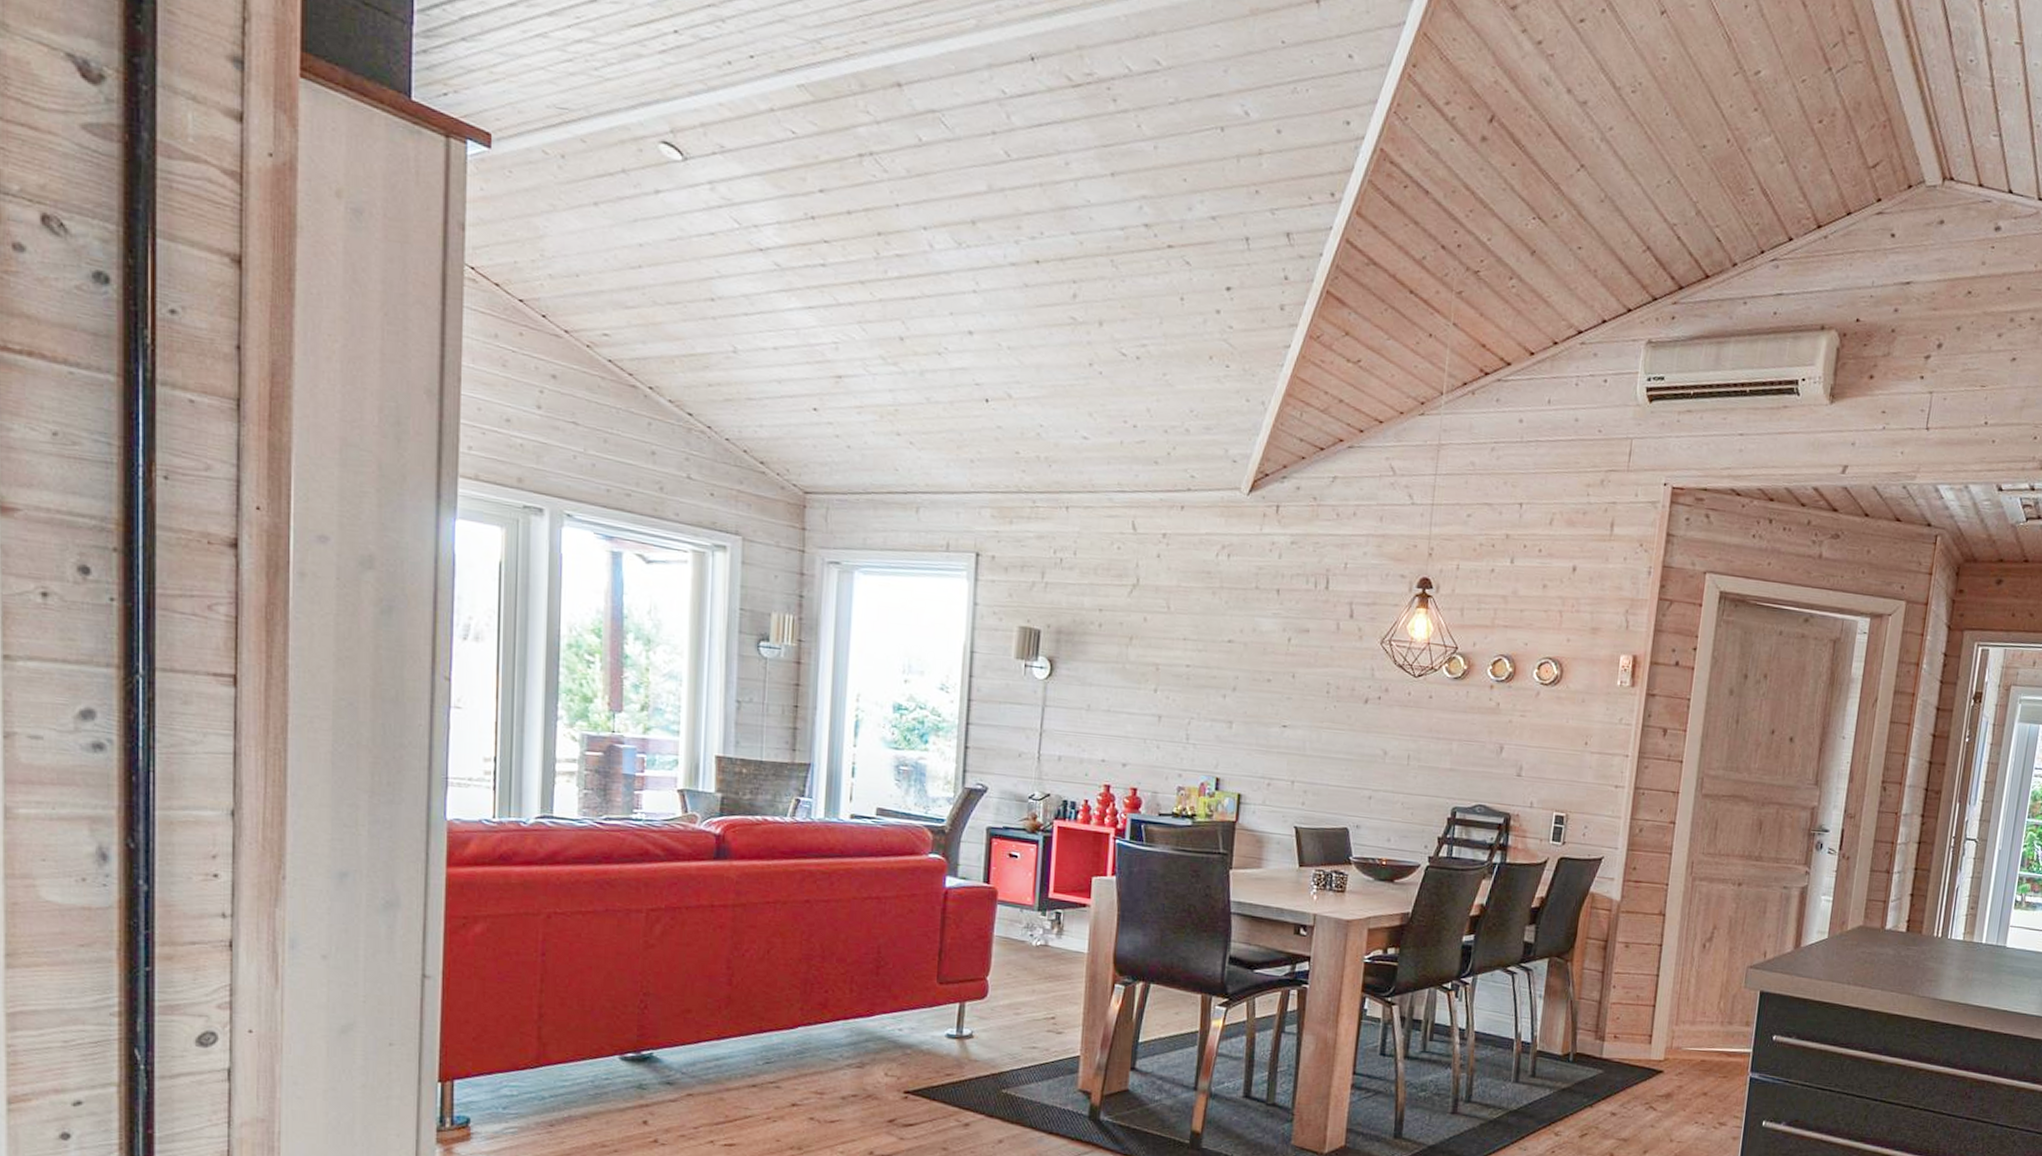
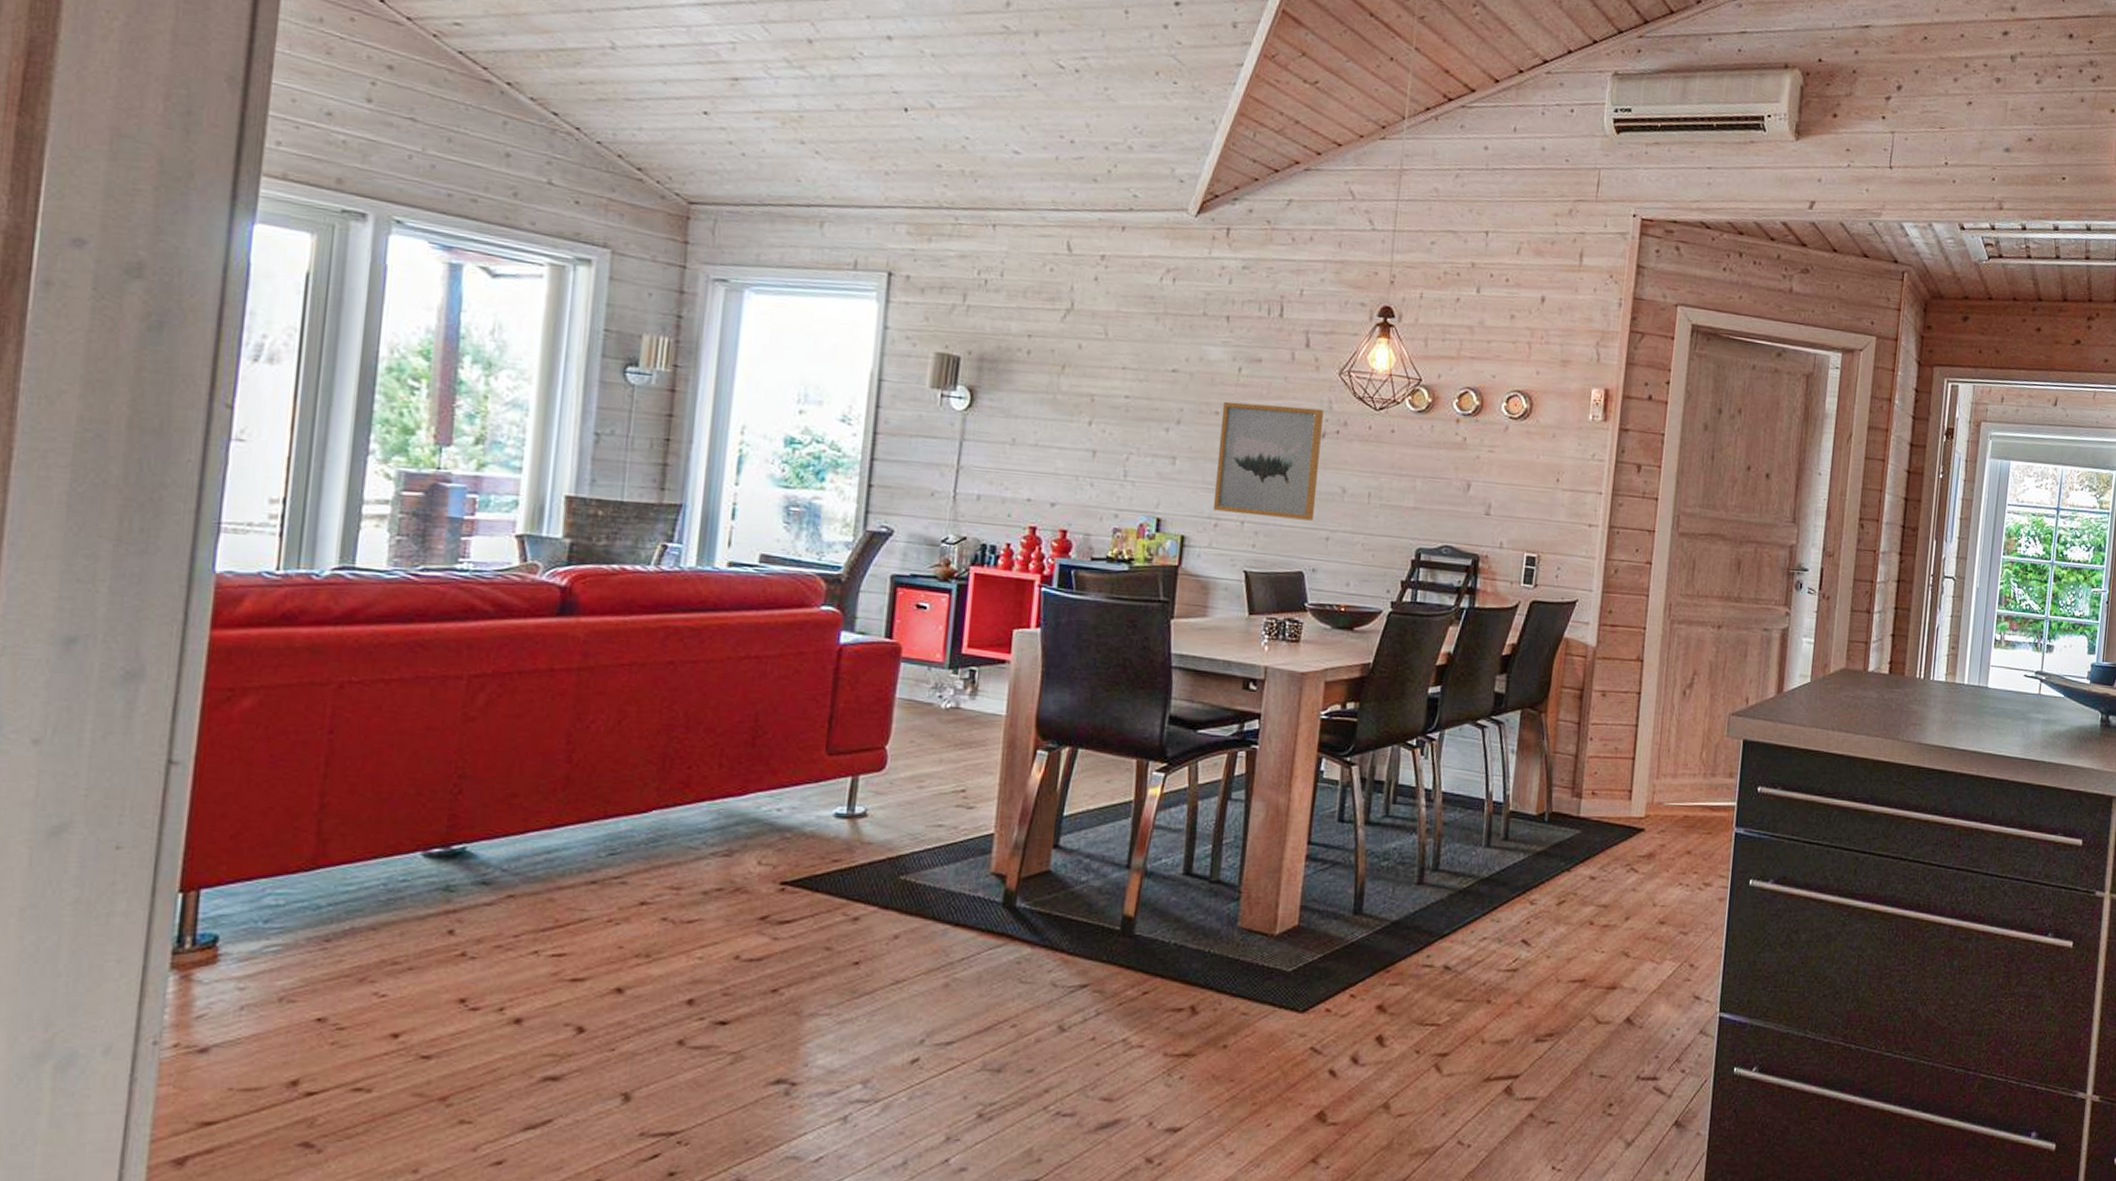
wall art: none [1266,669,1366,781] -> present [1212,401,1323,520]

